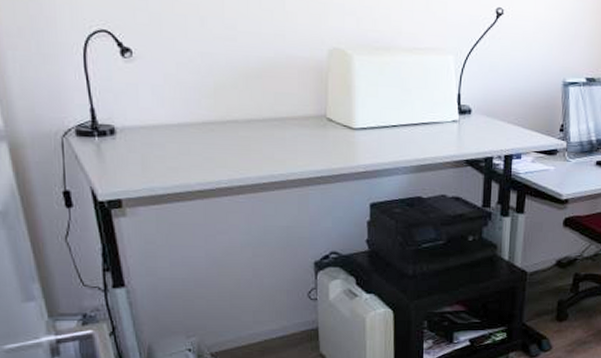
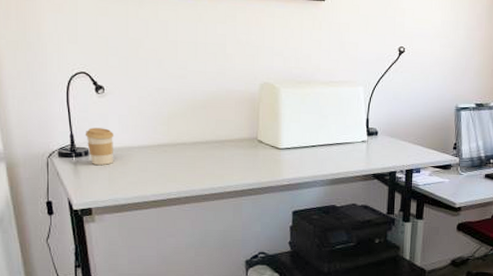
coffee cup: none [109,100,147,146] -> present [85,127,114,165]

